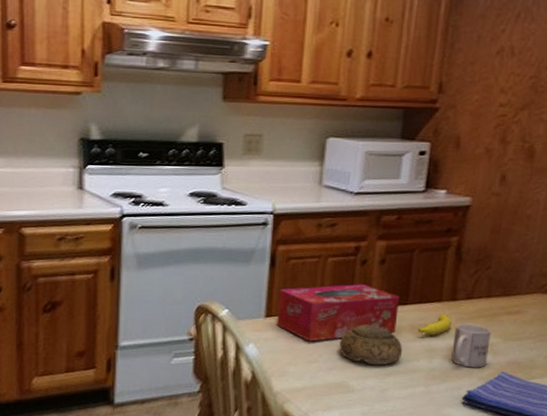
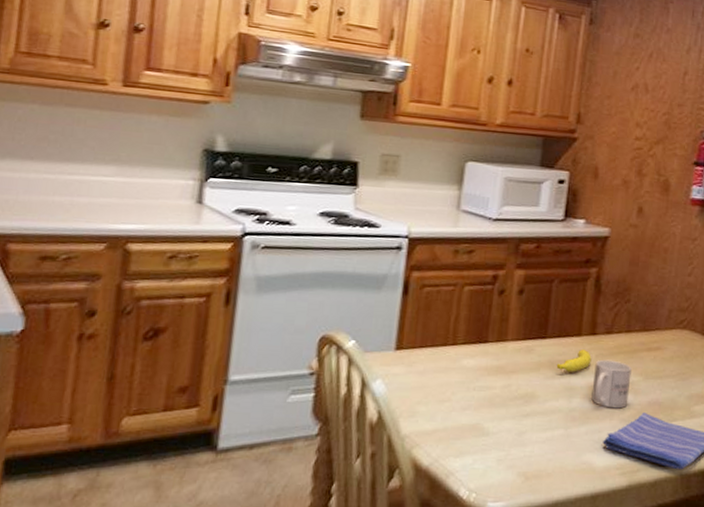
tissue box: present [277,283,399,342] -> none [408,314,538,378]
bowl: present [339,324,403,366] -> none [474,359,542,406]

